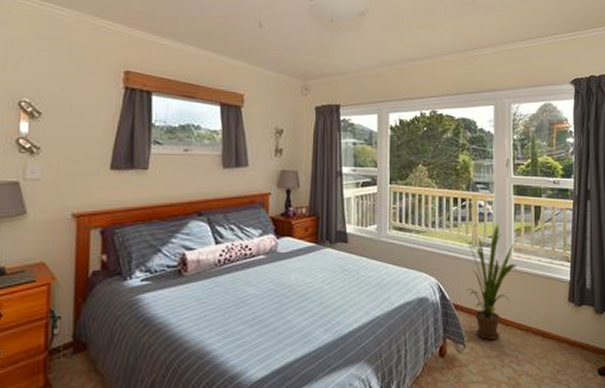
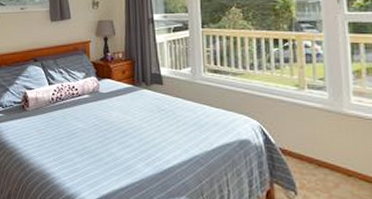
house plant: present [458,223,519,340] -> none [282,65,359,190]

